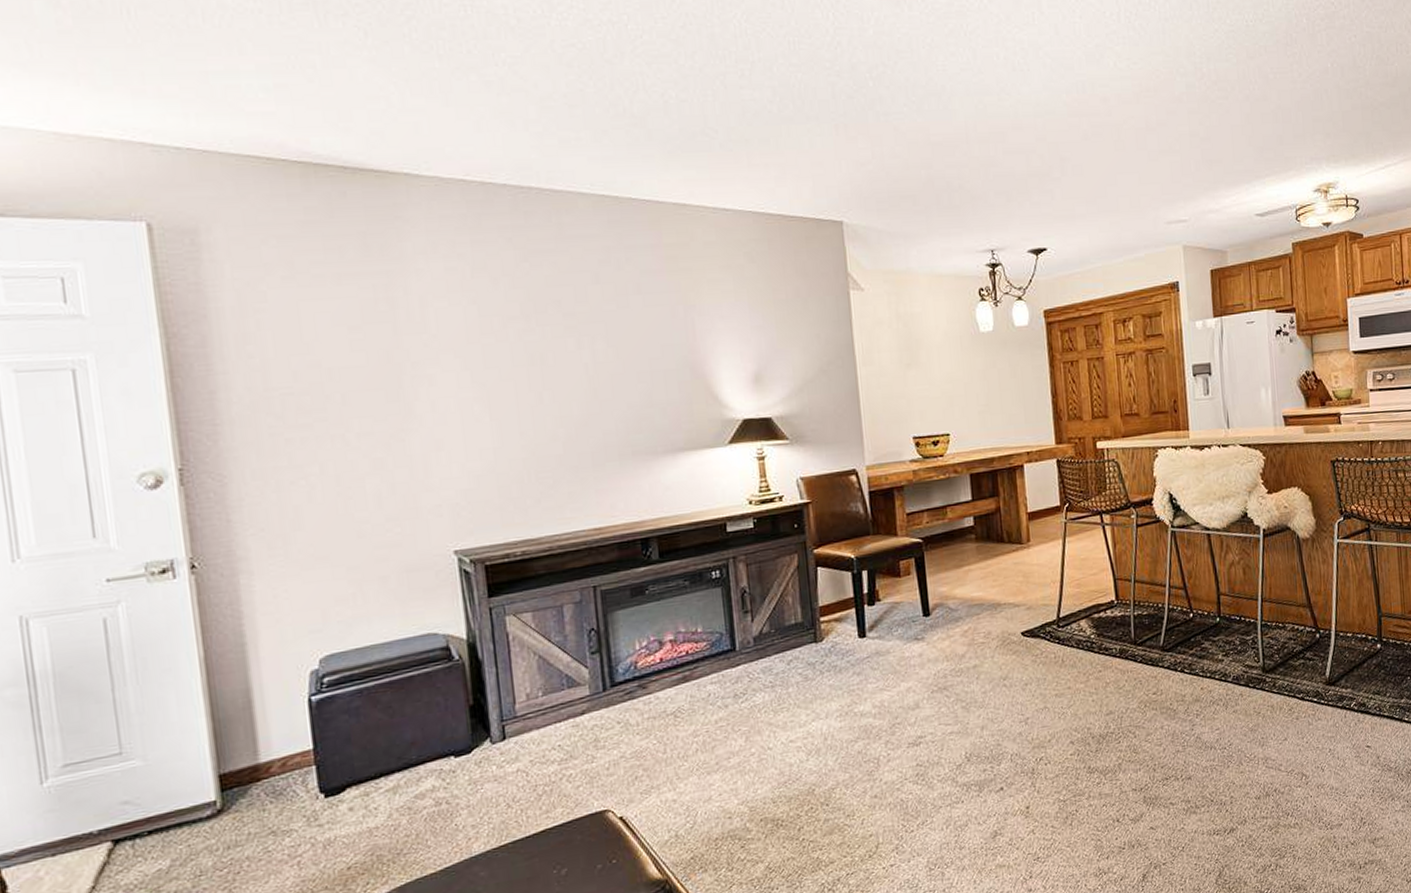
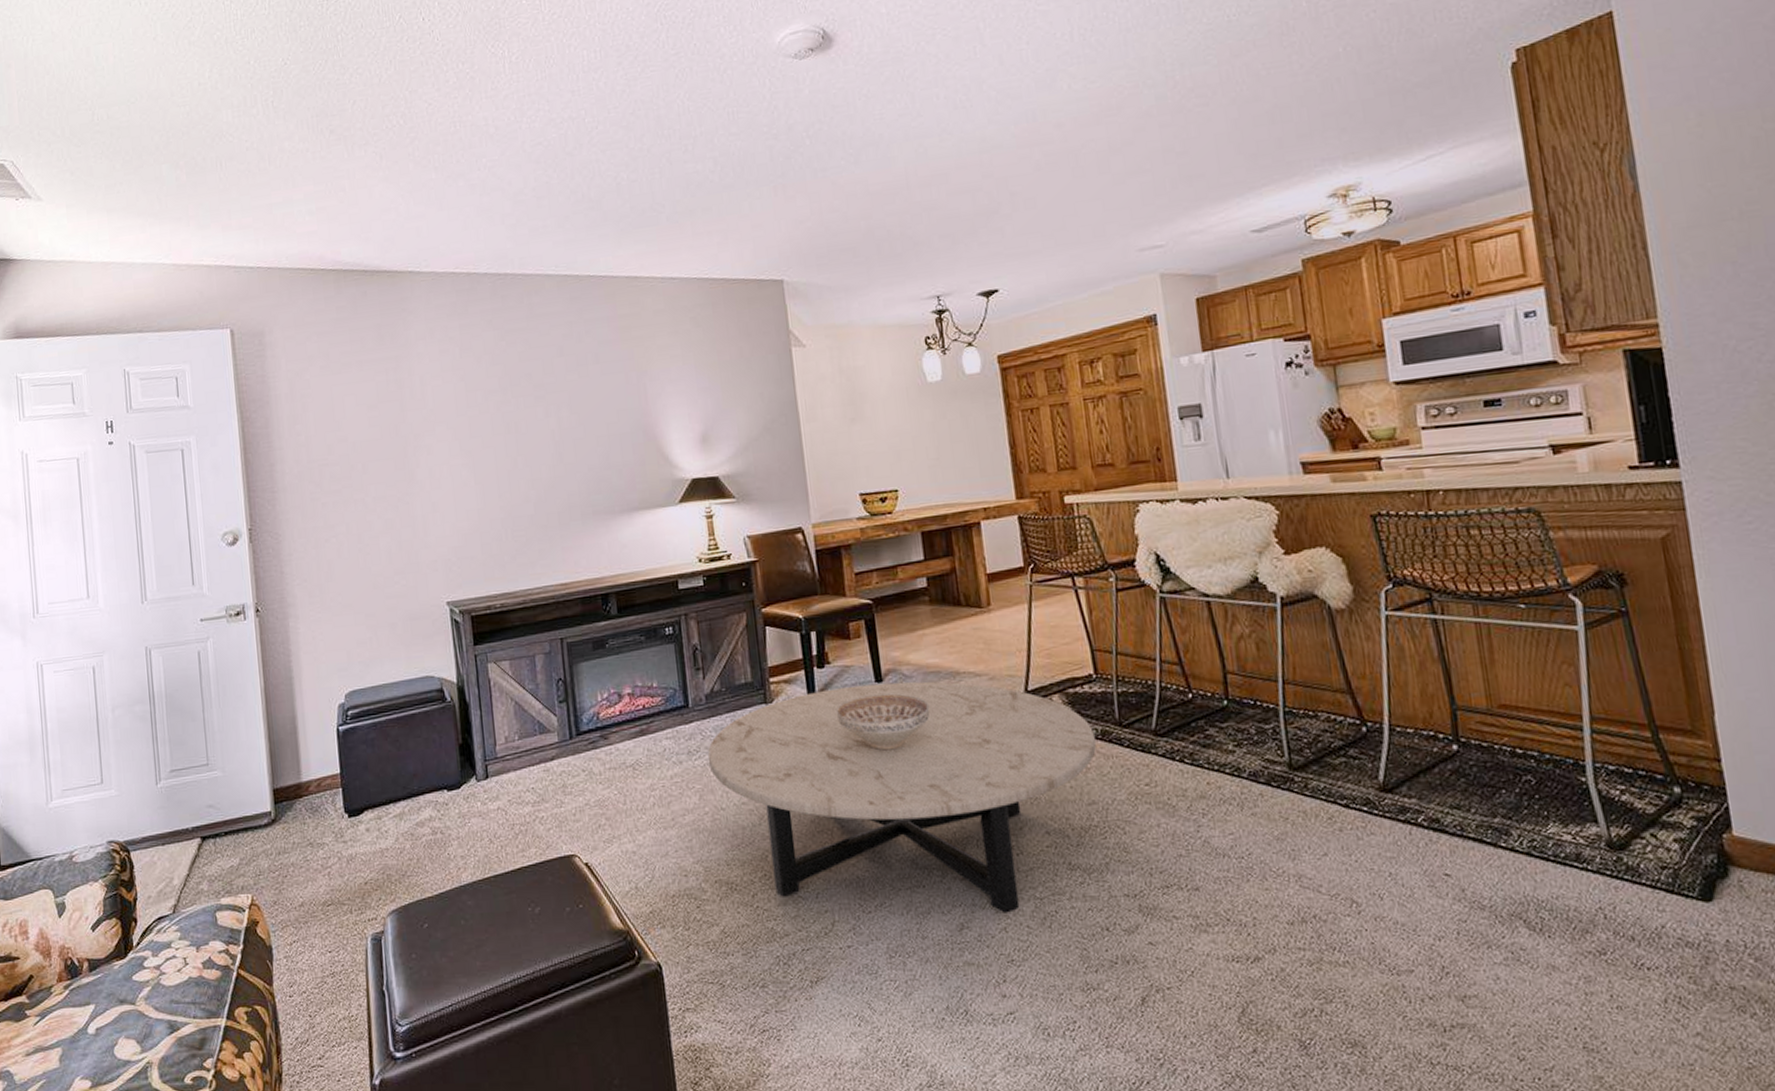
coffee table: none [754,613,1116,827] -> present [707,681,1097,913]
decorative bowl: none [886,626,973,681] -> present [837,693,930,751]

